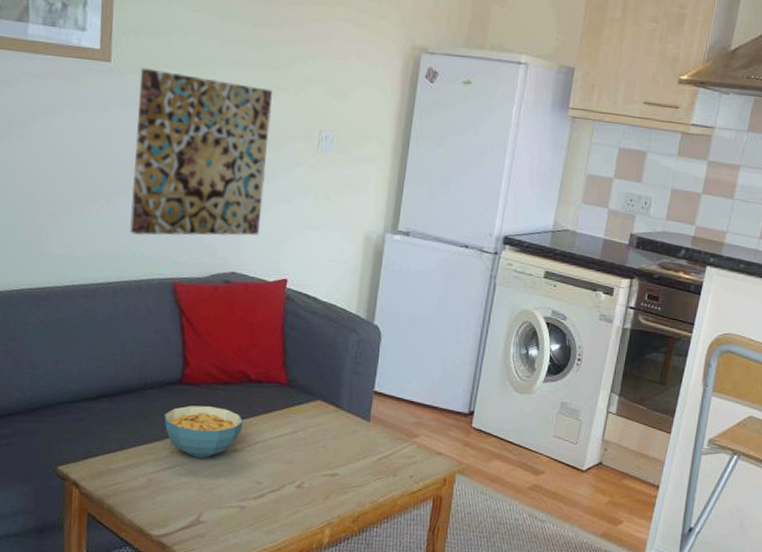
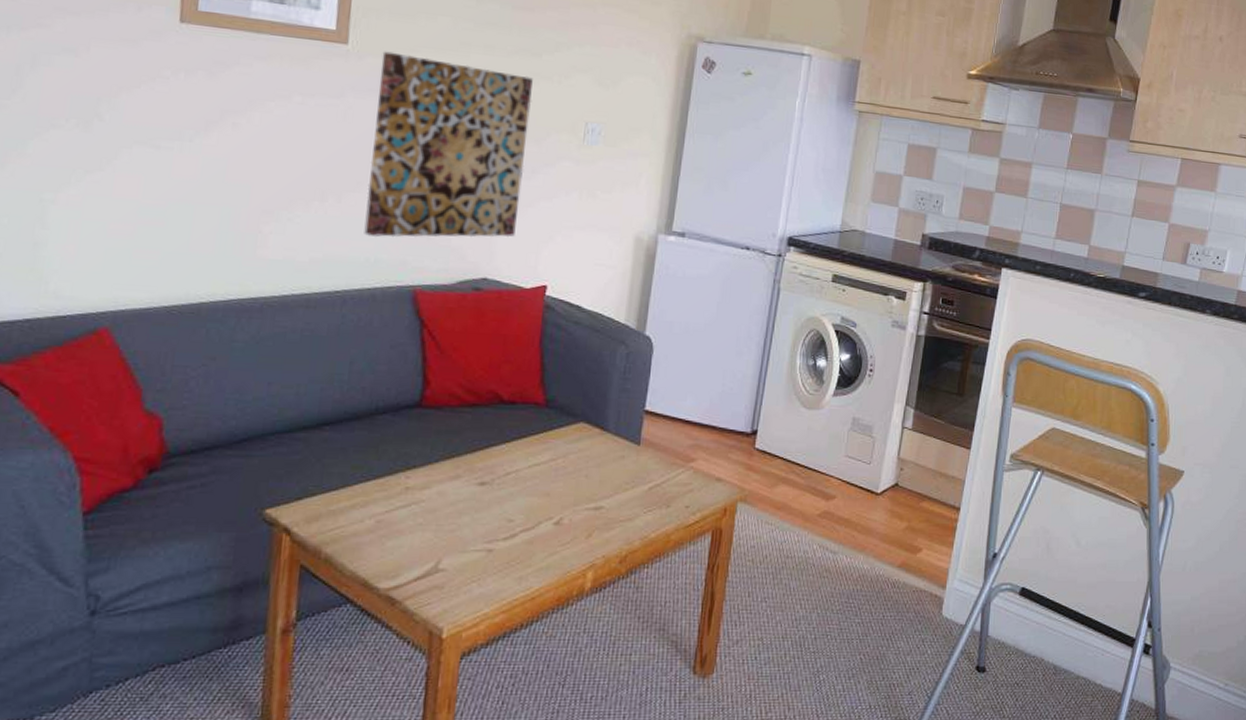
cereal bowl: present [164,405,243,458] -> none [398,431,493,494]

